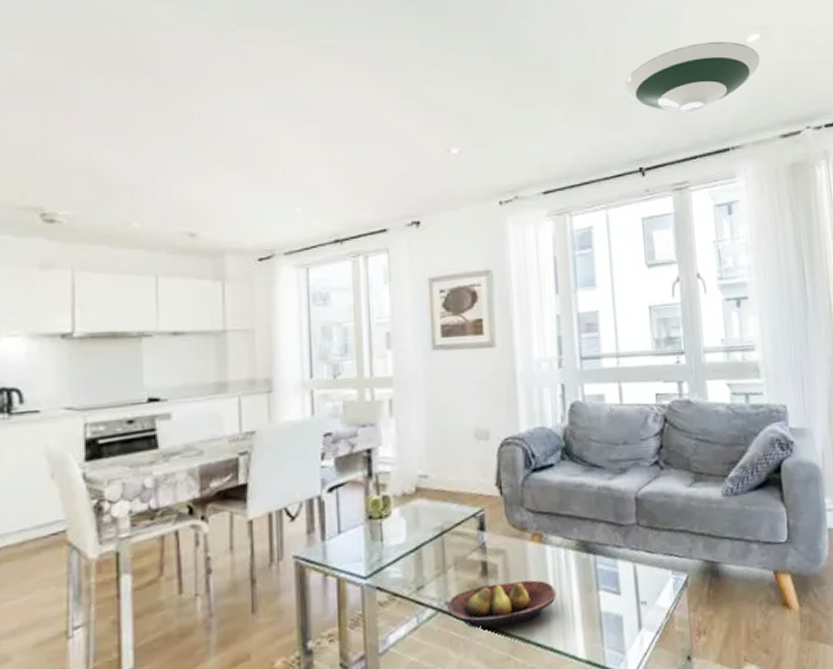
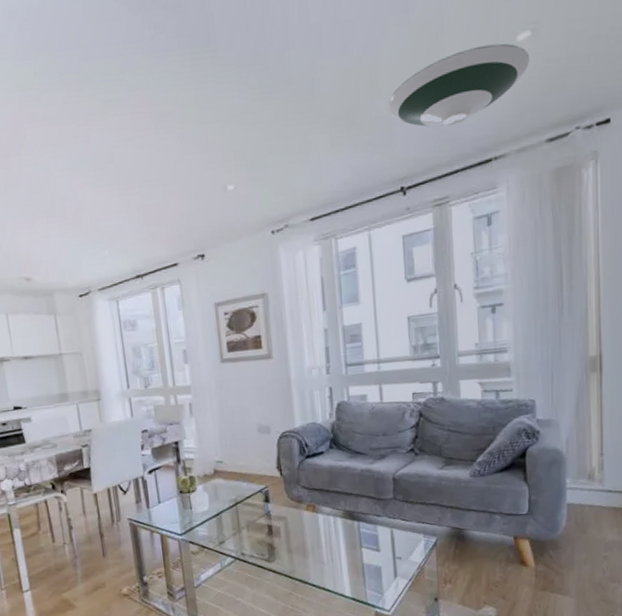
fruit bowl: present [447,580,557,629] -> none [243,539,327,573]

